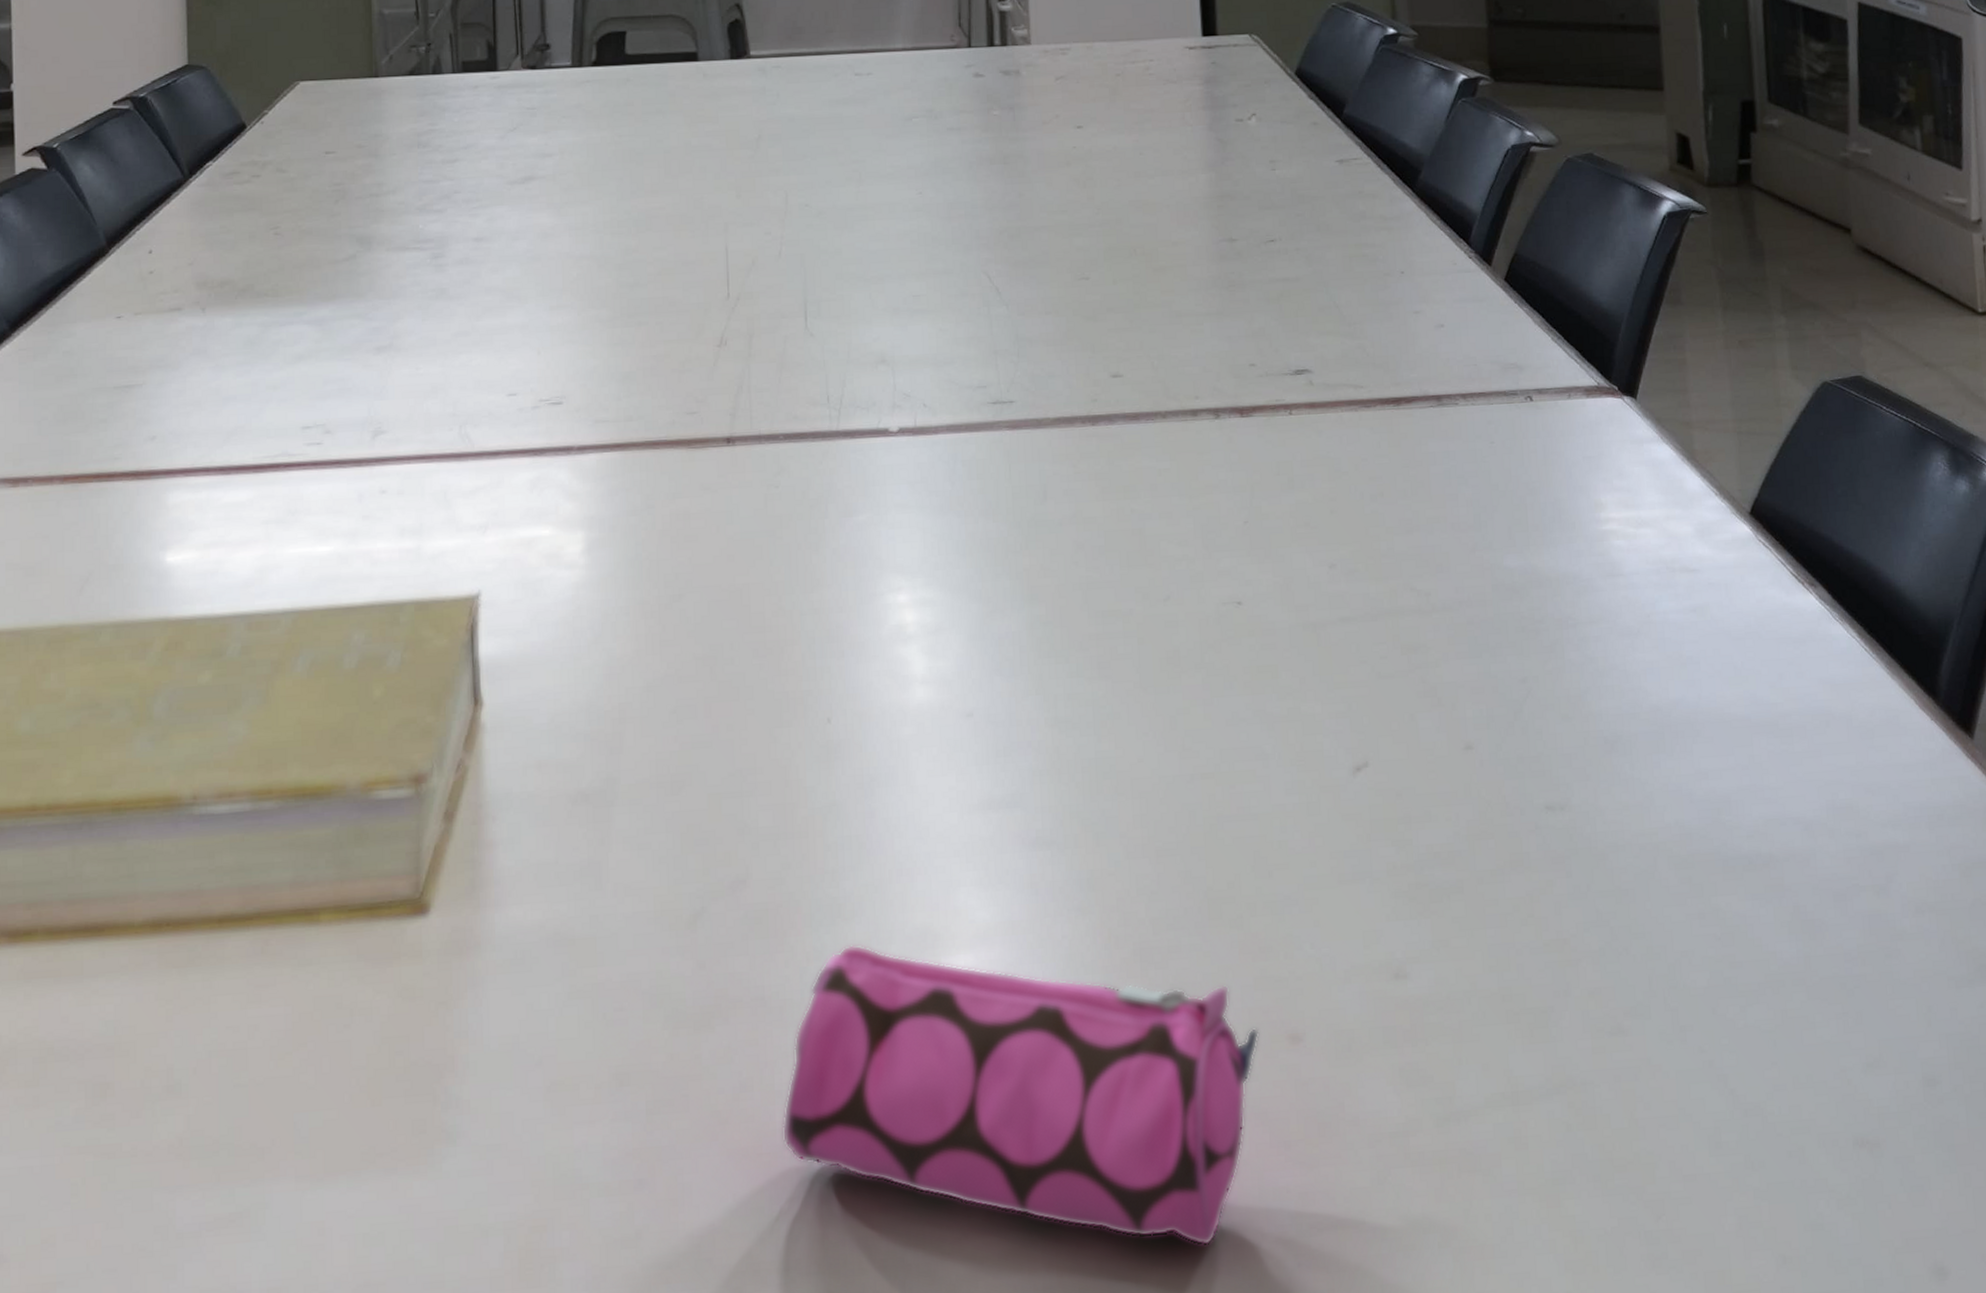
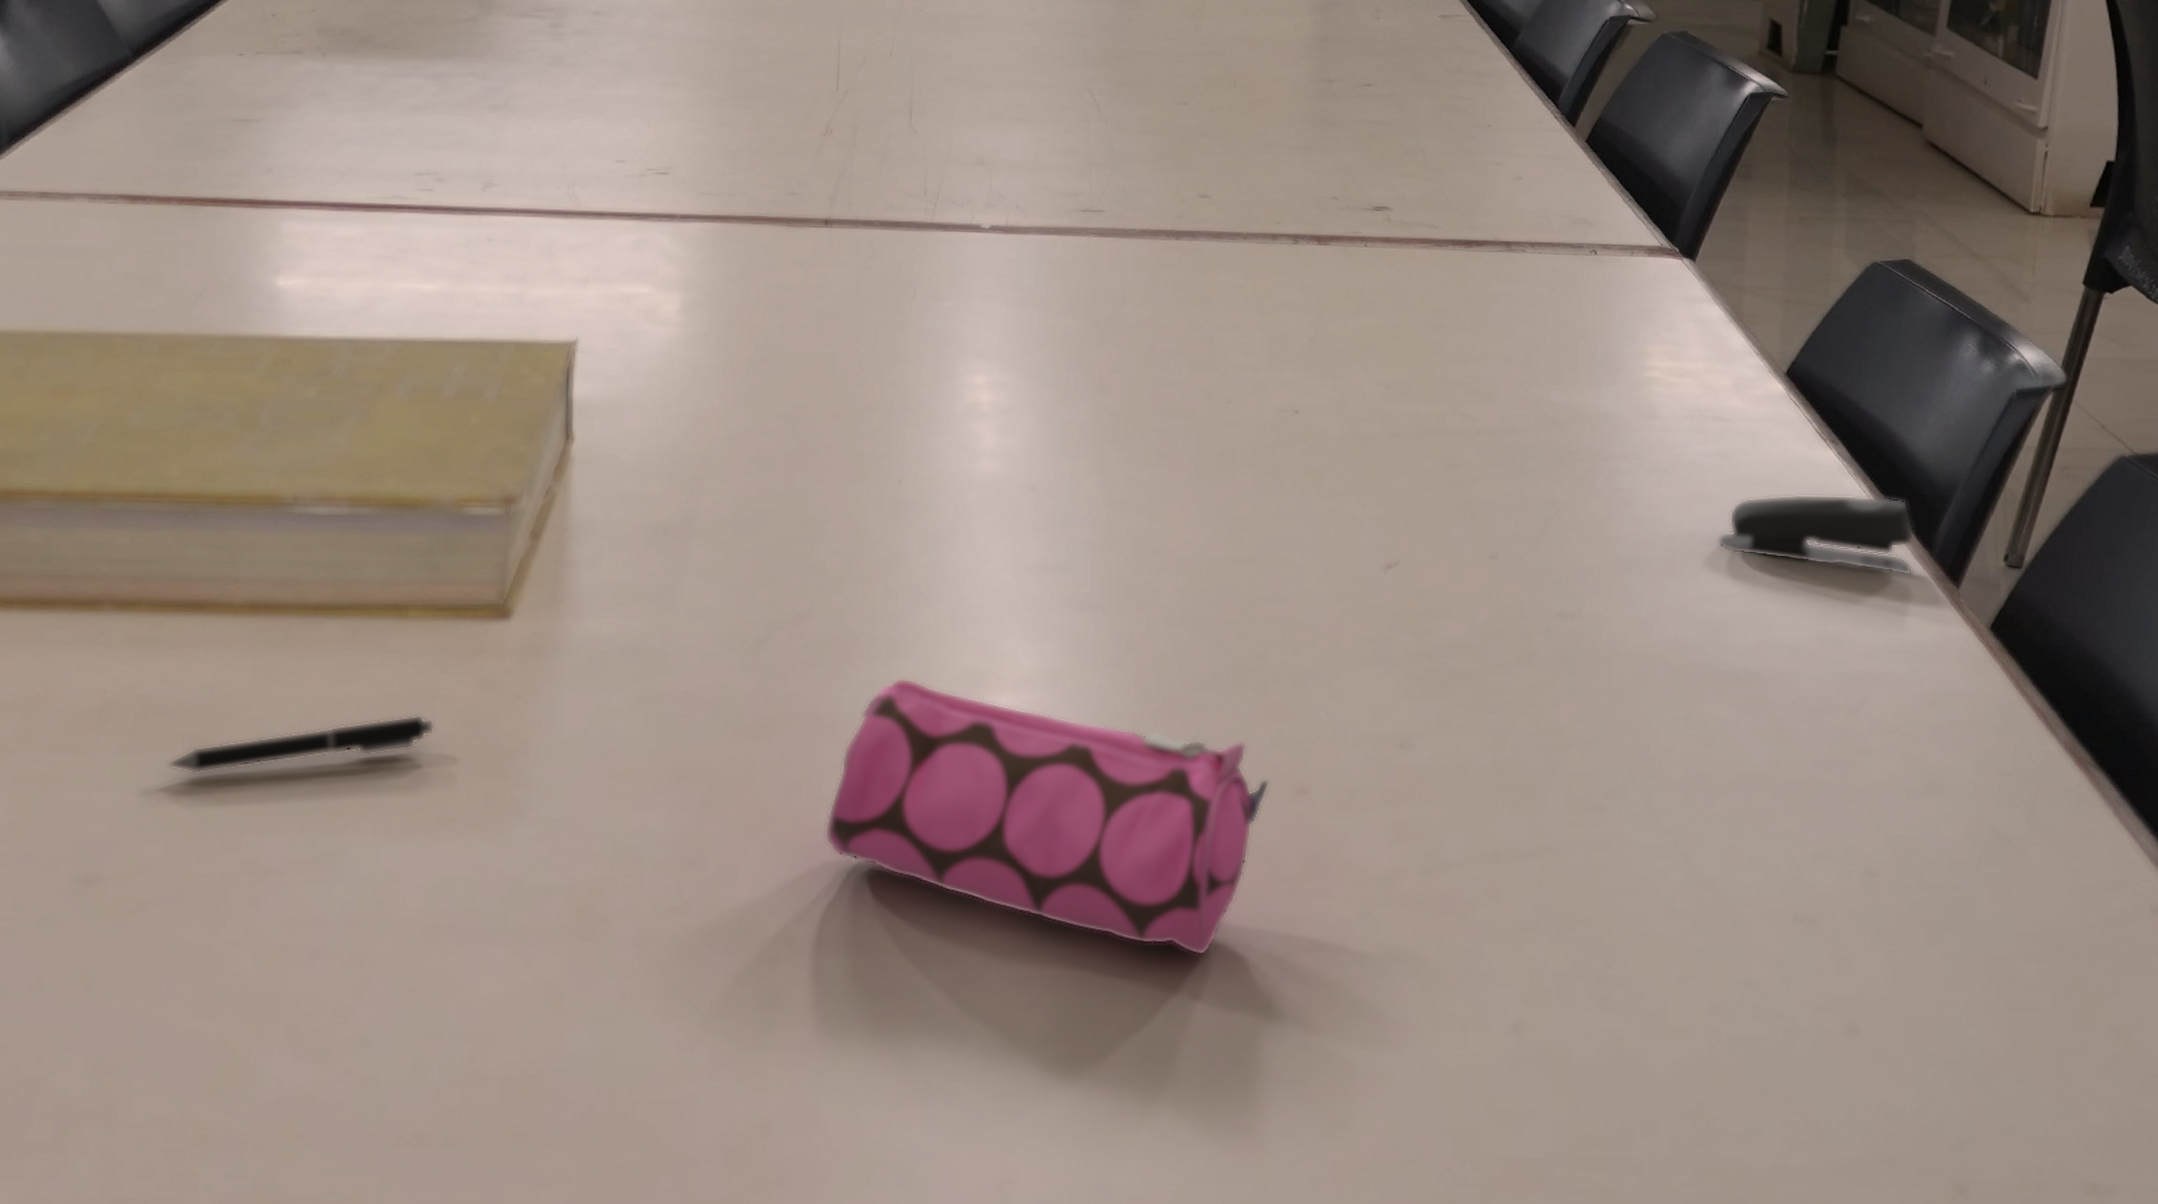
pen: none [70,1034,355,1126] -> present [167,714,435,774]
stapler: none [1704,641,1920,730] -> present [1717,494,1915,577]

